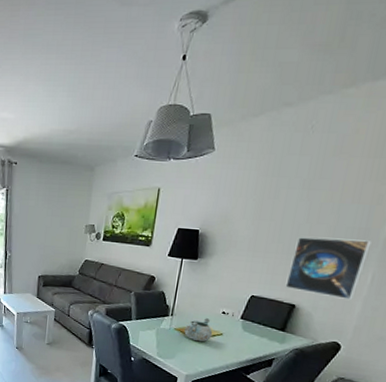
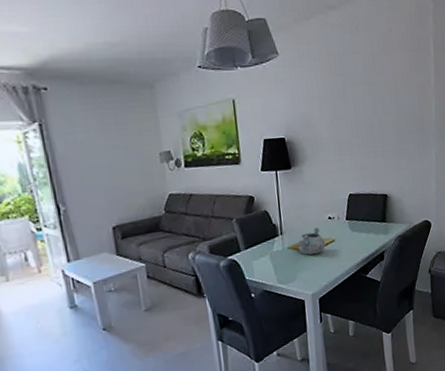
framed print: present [285,237,372,300] -> none [372,124,428,181]

